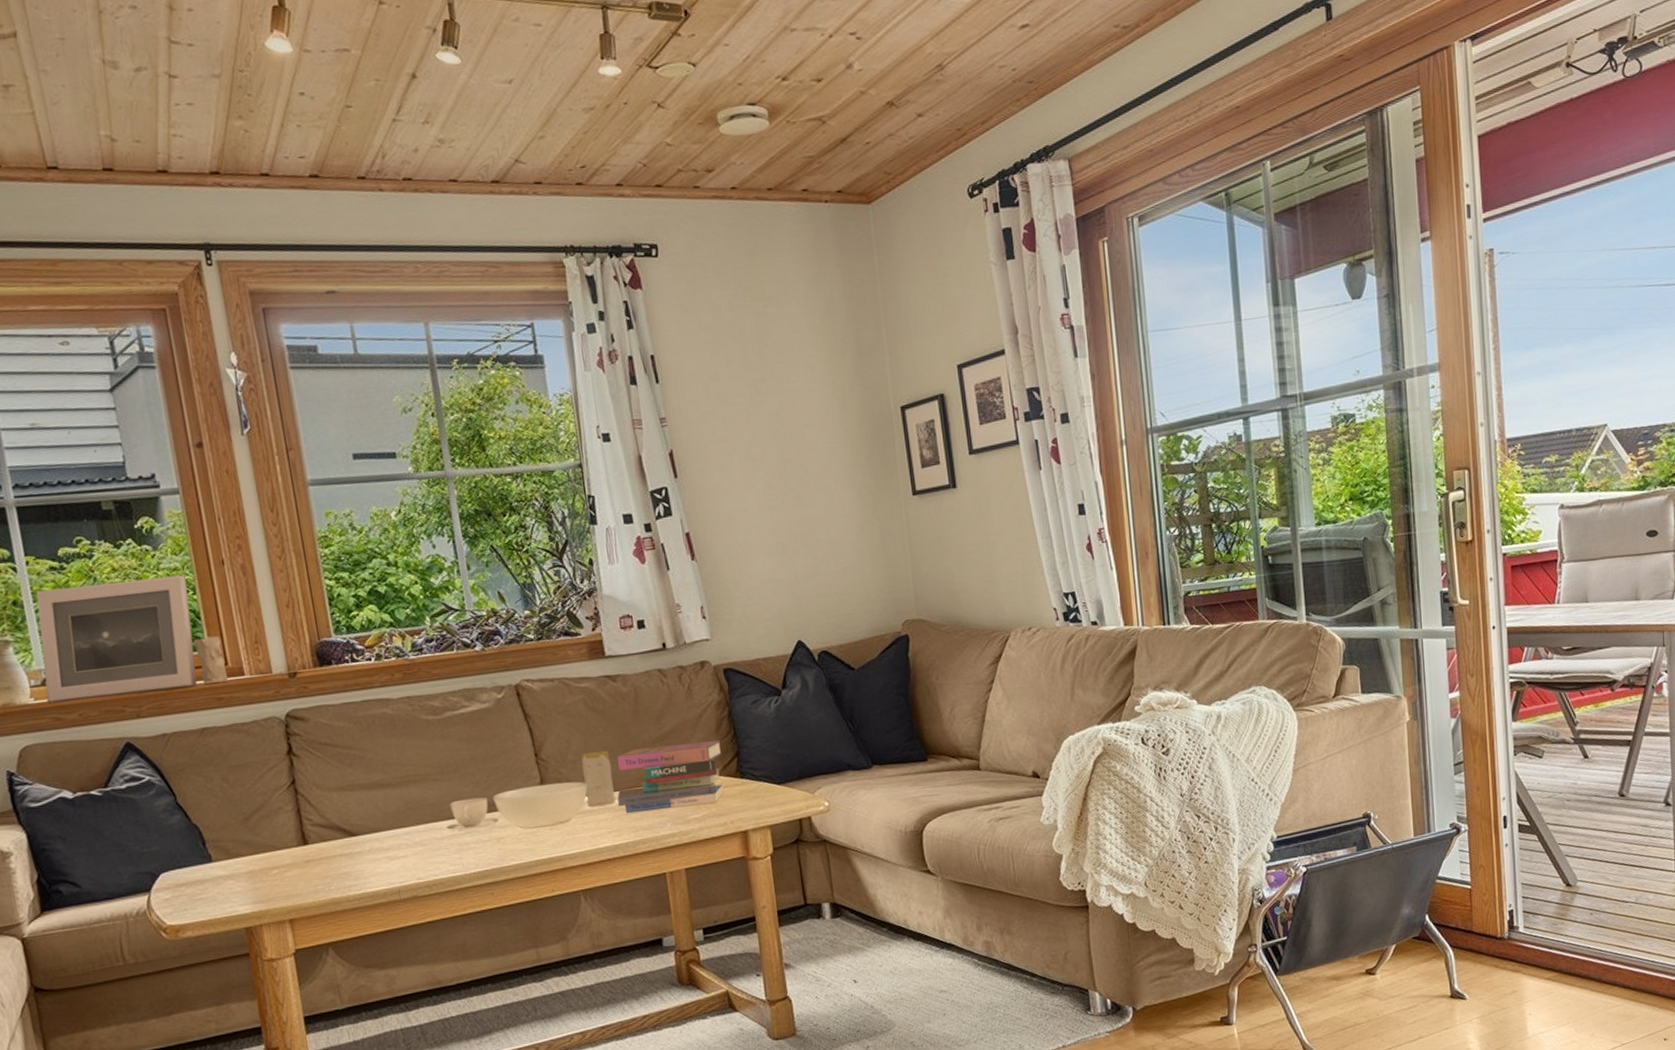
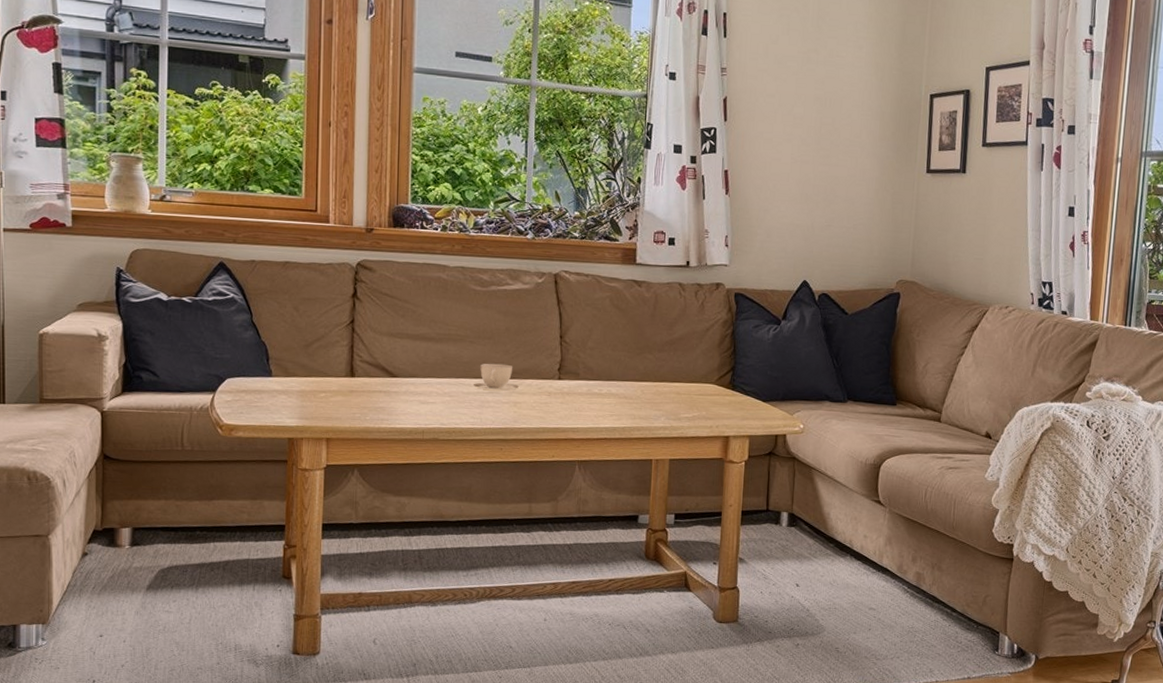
picture frame: present [36,575,198,704] -> none [162,120,296,225]
candle: present [193,636,229,684] -> none [292,185,316,226]
bowl: present [492,781,588,829] -> none [517,362,601,401]
candle: present [581,750,616,808] -> none [596,343,624,392]
books: present [616,740,724,813] -> none [623,348,721,408]

